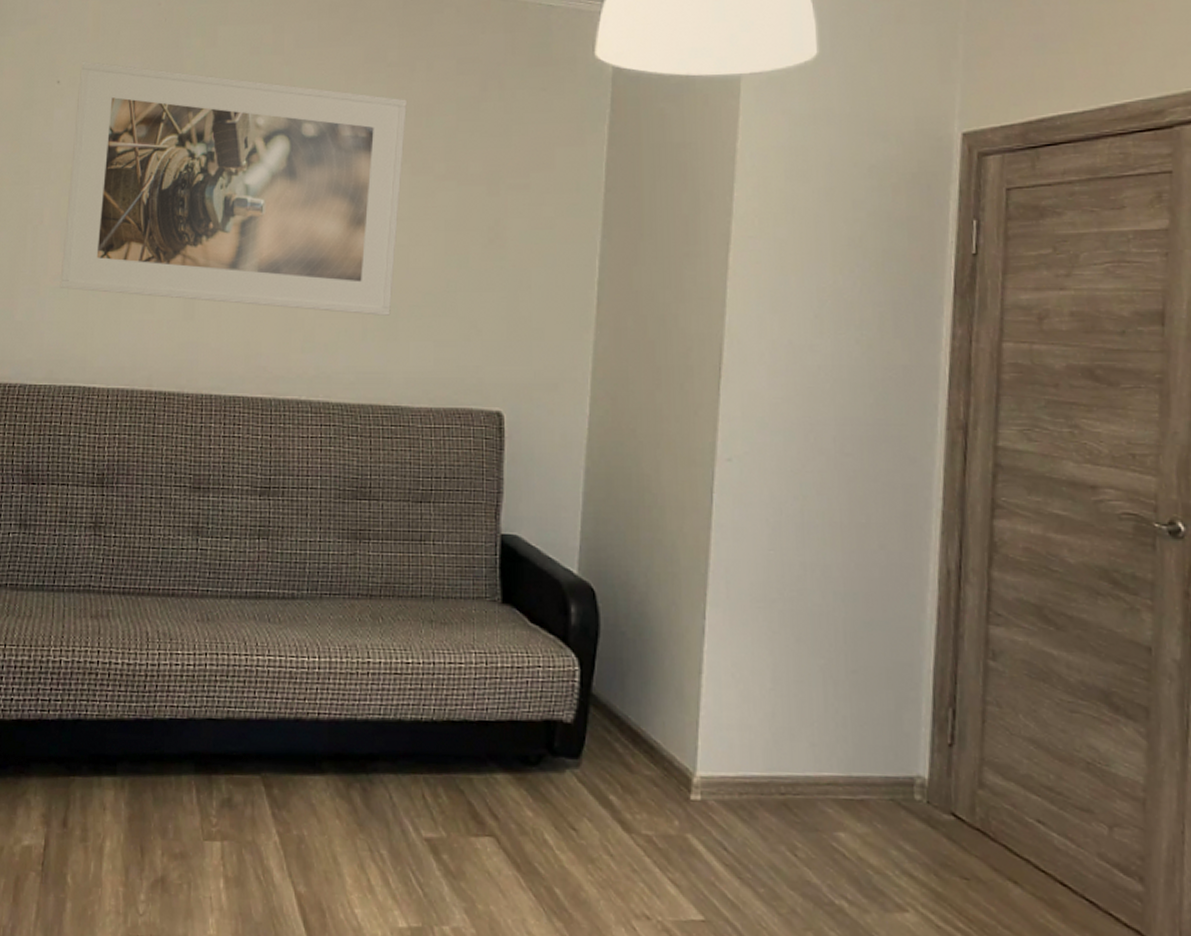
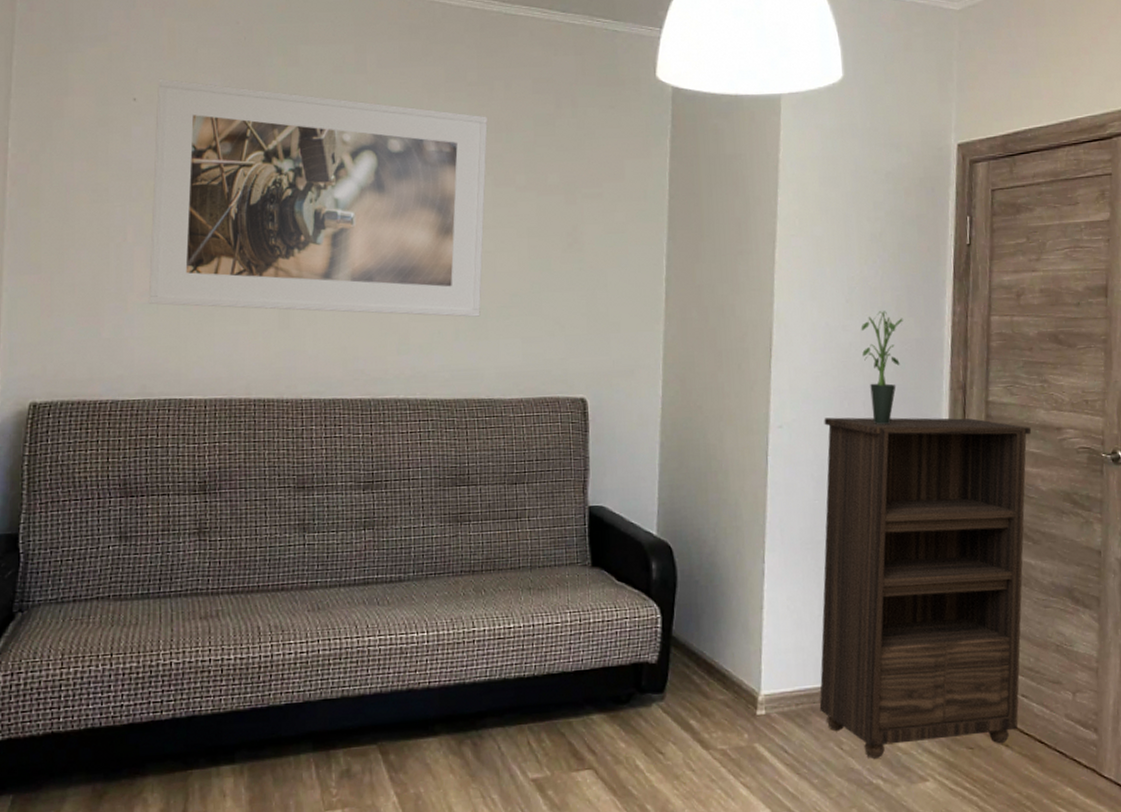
bookshelf: none [768,453,1056,879] -> present [819,417,1032,760]
potted plant: none [832,330,887,467] -> present [861,311,903,425]

